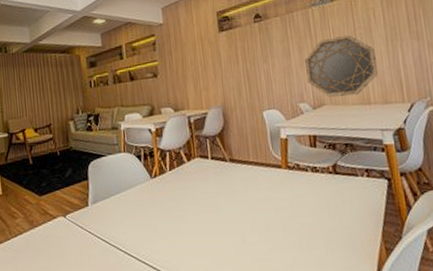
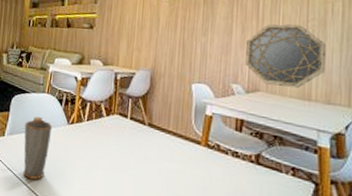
mug: none [107,177,138,244] -> present [23,116,53,180]

